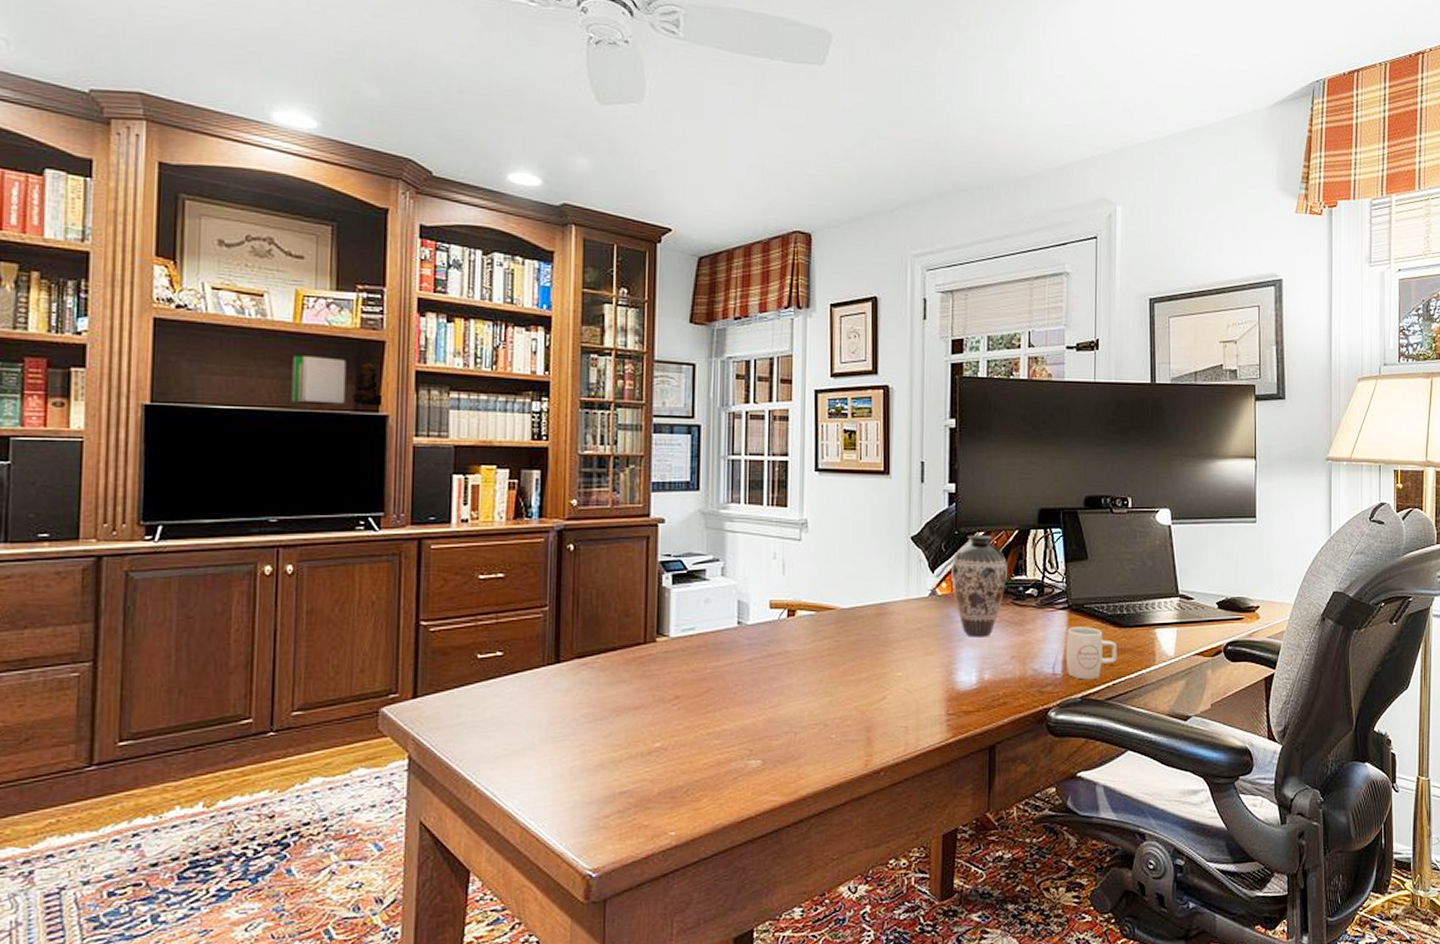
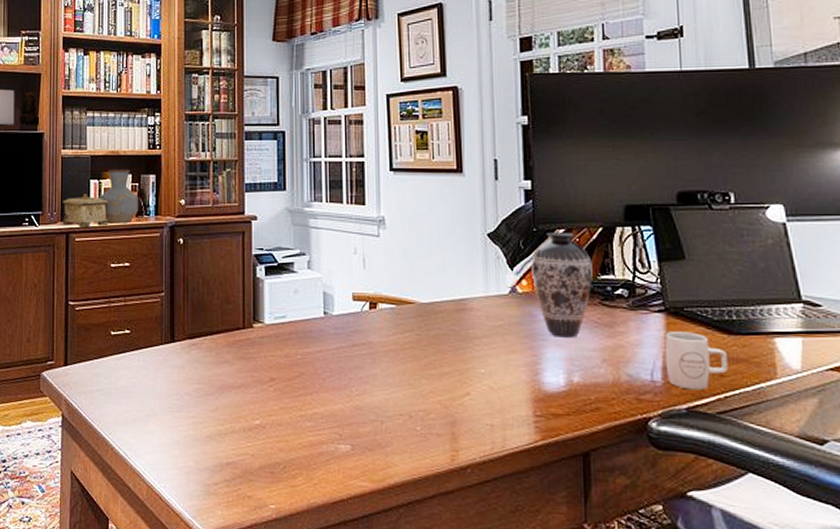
decorative box: none [412,492,477,532] -> present [62,194,108,227]
vase: none [465,463,518,527] -> present [100,170,139,224]

